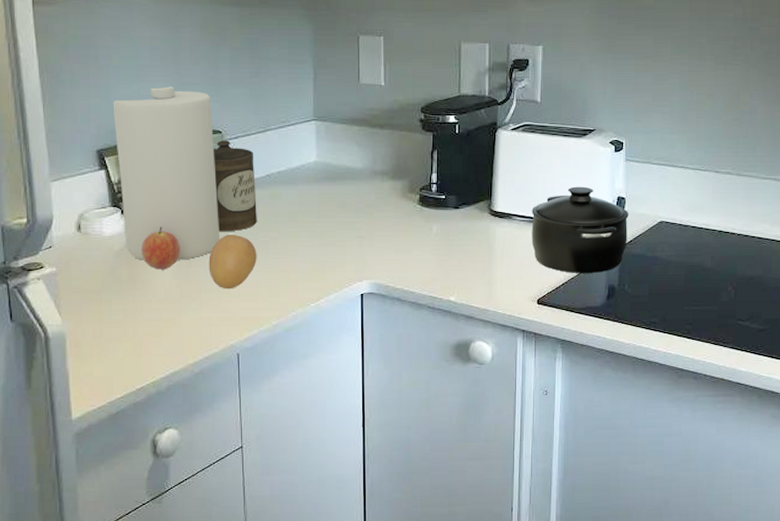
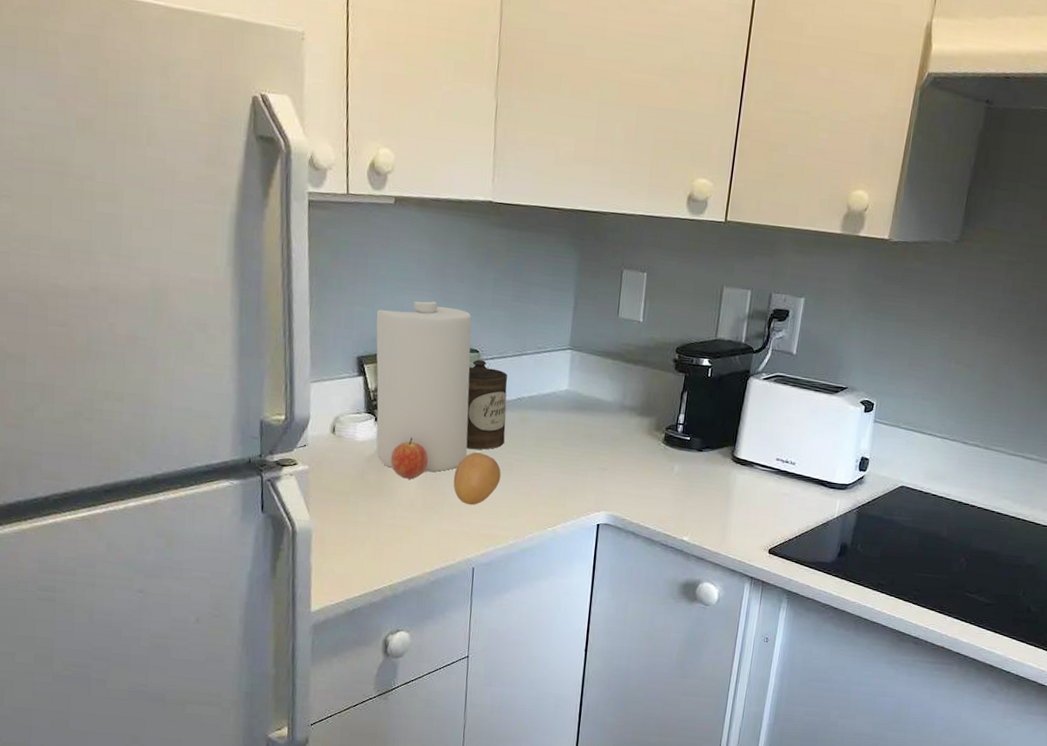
saucepan: present [531,186,629,273] -> none [770,442,871,530]

